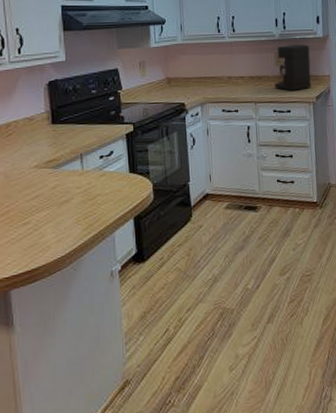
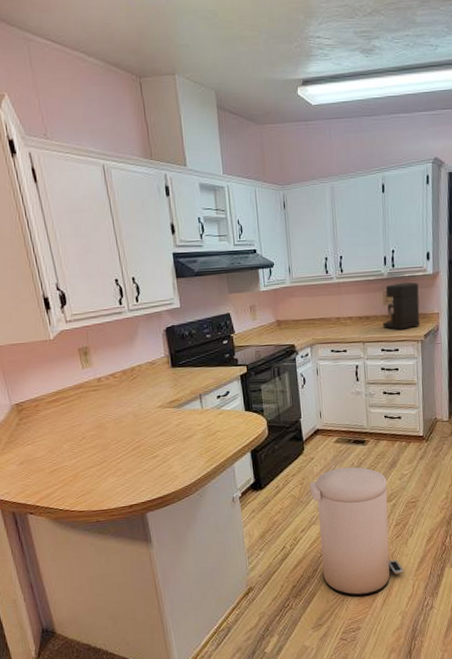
pedal bin: none [197,235,299,390] -> present [309,466,404,597]

